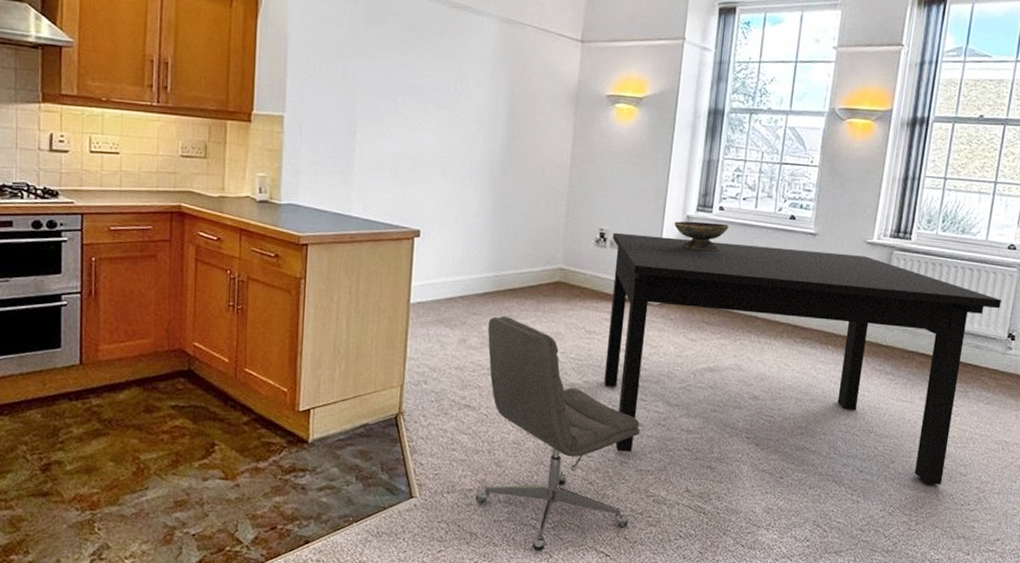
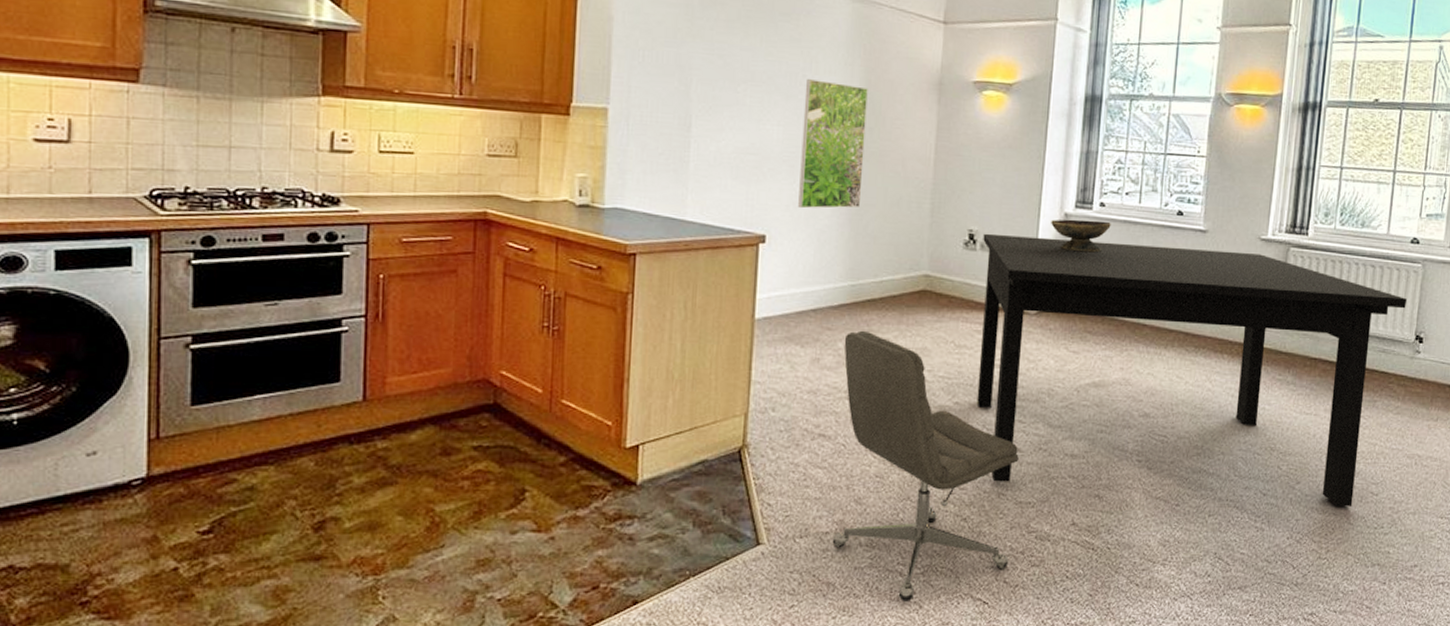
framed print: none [449,92,512,208] -> present [798,79,868,209]

